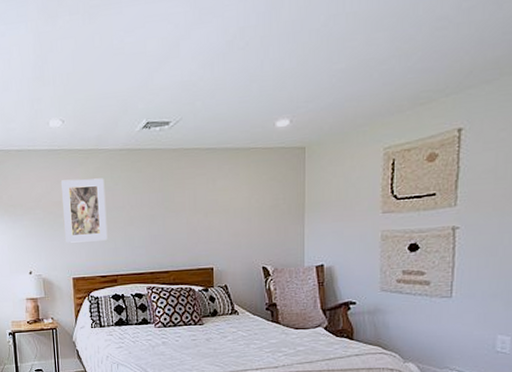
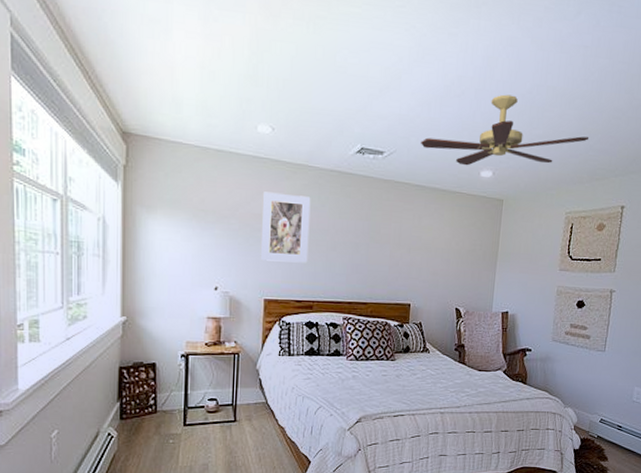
ceiling fan: none [207,33,406,120] -> present [421,94,589,166]

